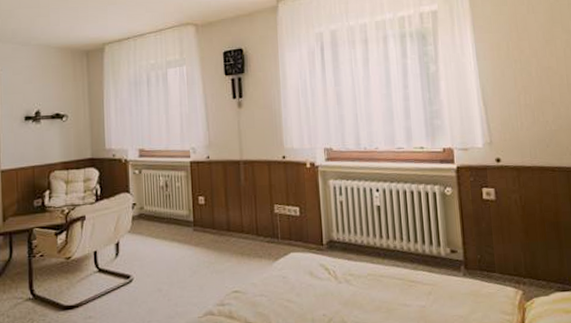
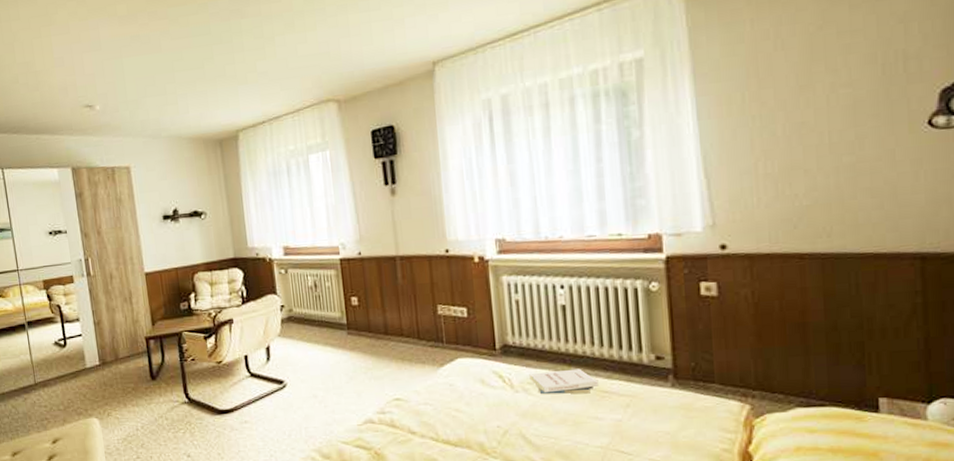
books: none [350,261,407,285] -> present [529,368,599,394]

